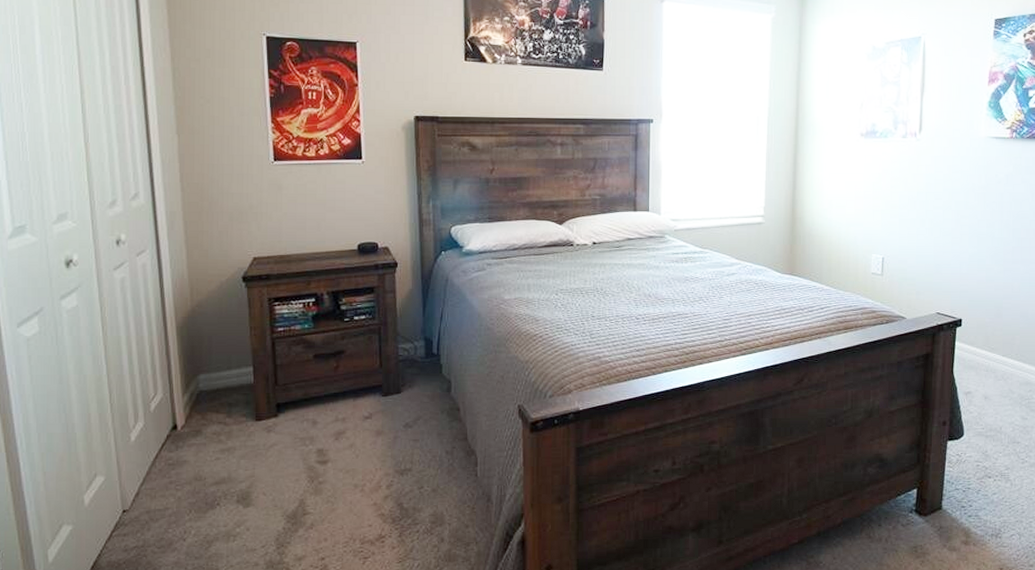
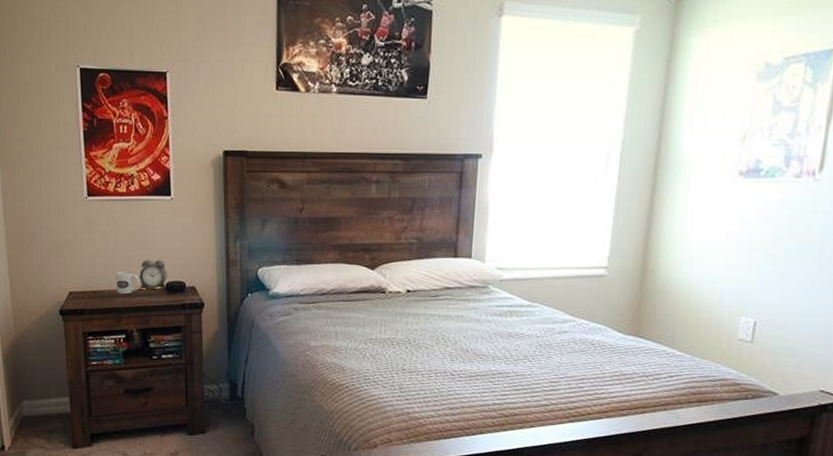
mug: none [304,234,331,258] -> present [115,271,140,294]
alarm clock: none [329,222,360,252] -> present [139,260,168,290]

